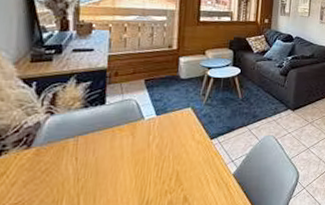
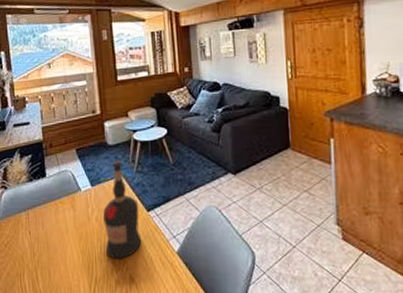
liquor bottle: none [163,94,203,182] -> present [103,161,142,259]

